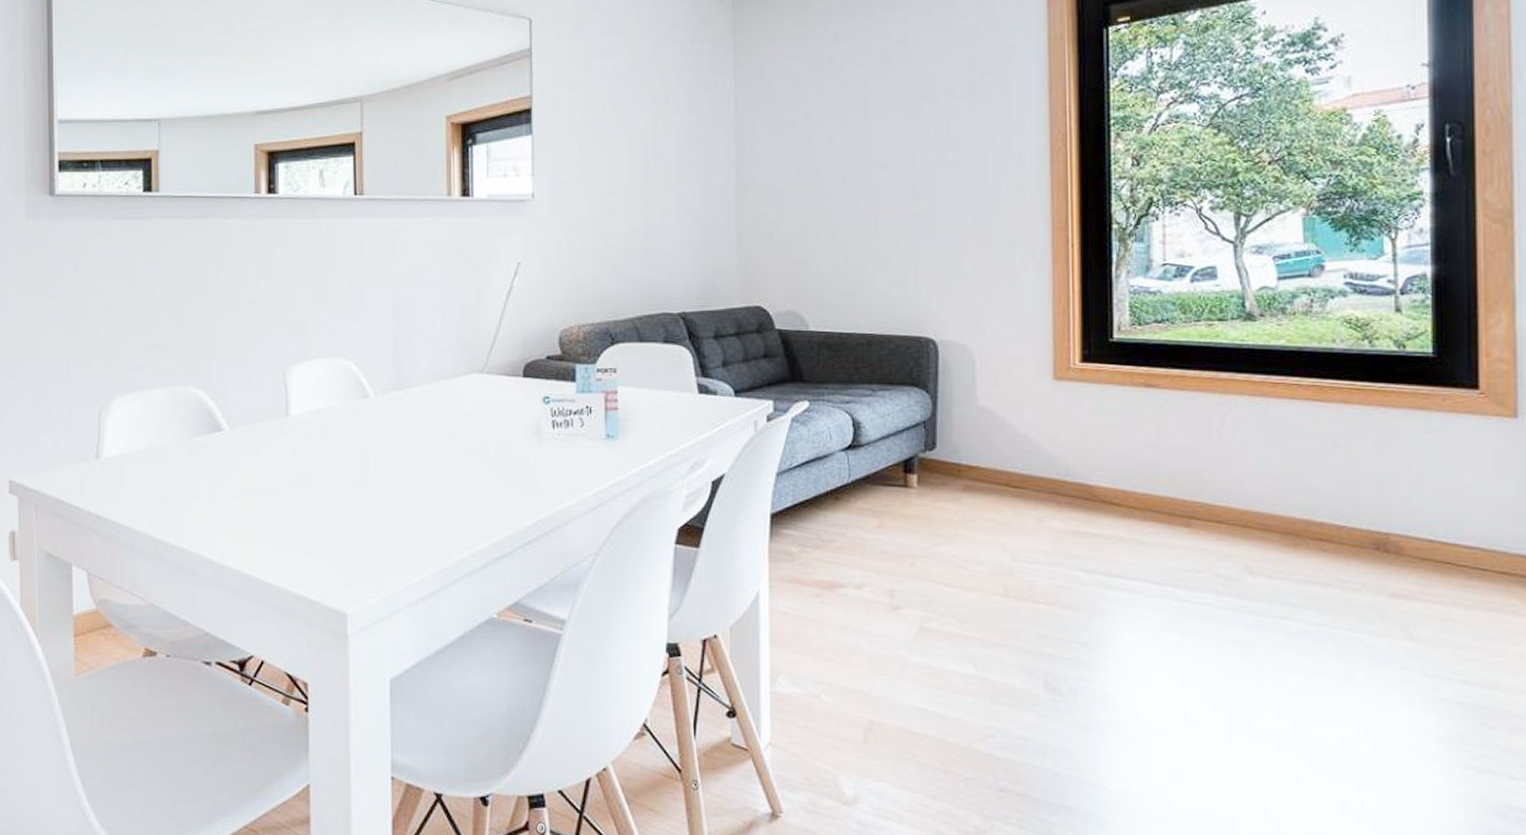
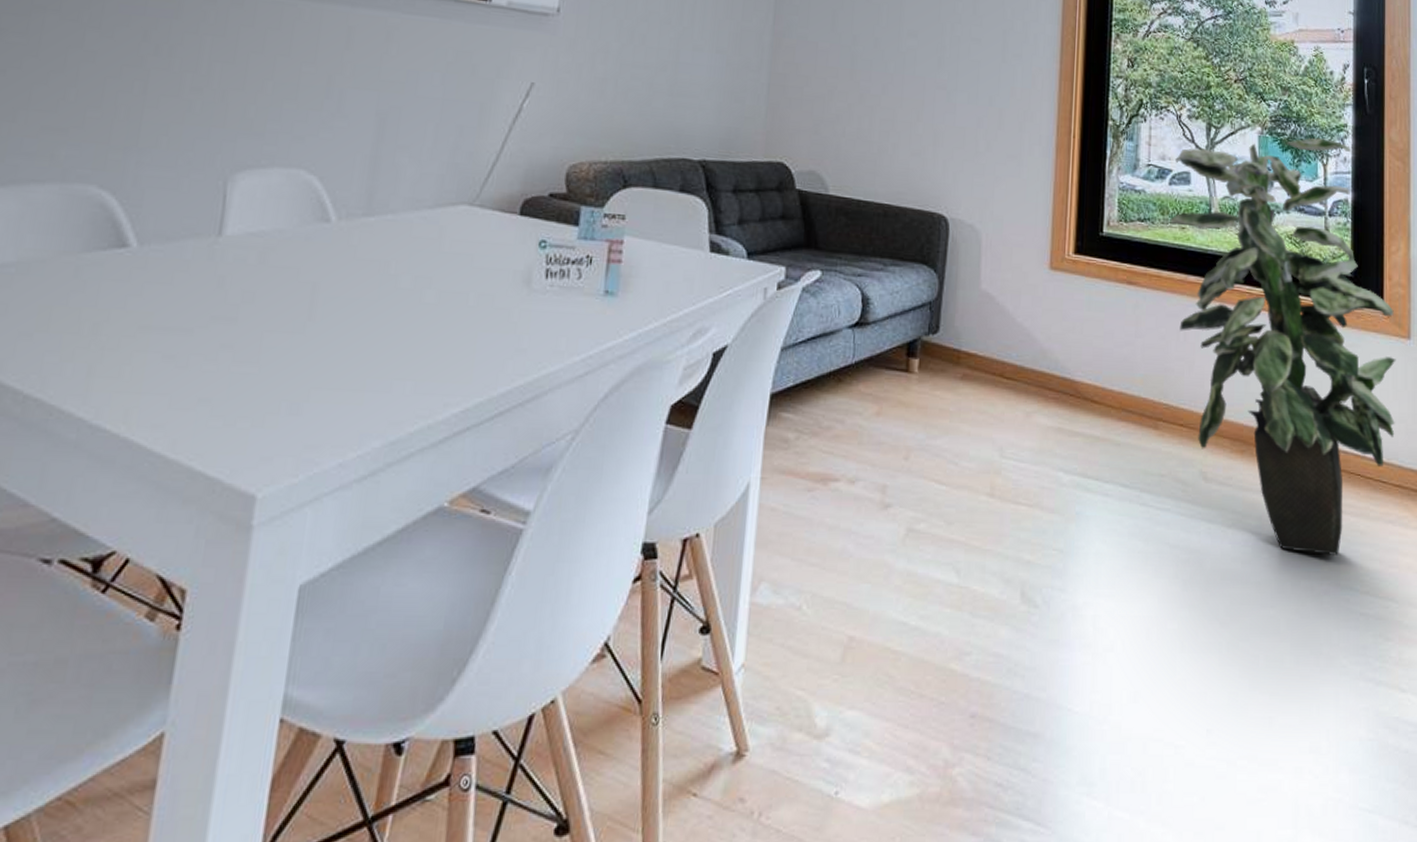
indoor plant: none [1194,210,1498,645] -> present [1170,137,1396,555]

